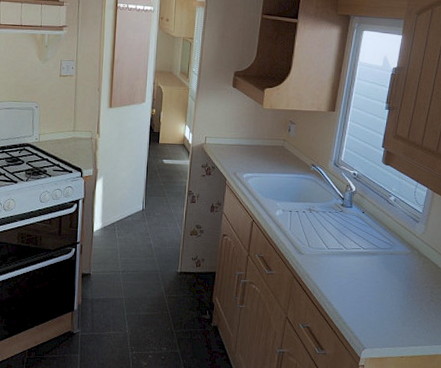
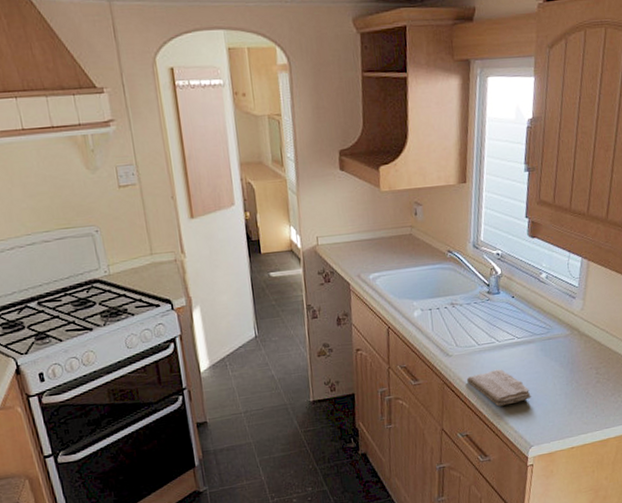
washcloth: none [313,273,369,307] -> present [466,369,531,407]

